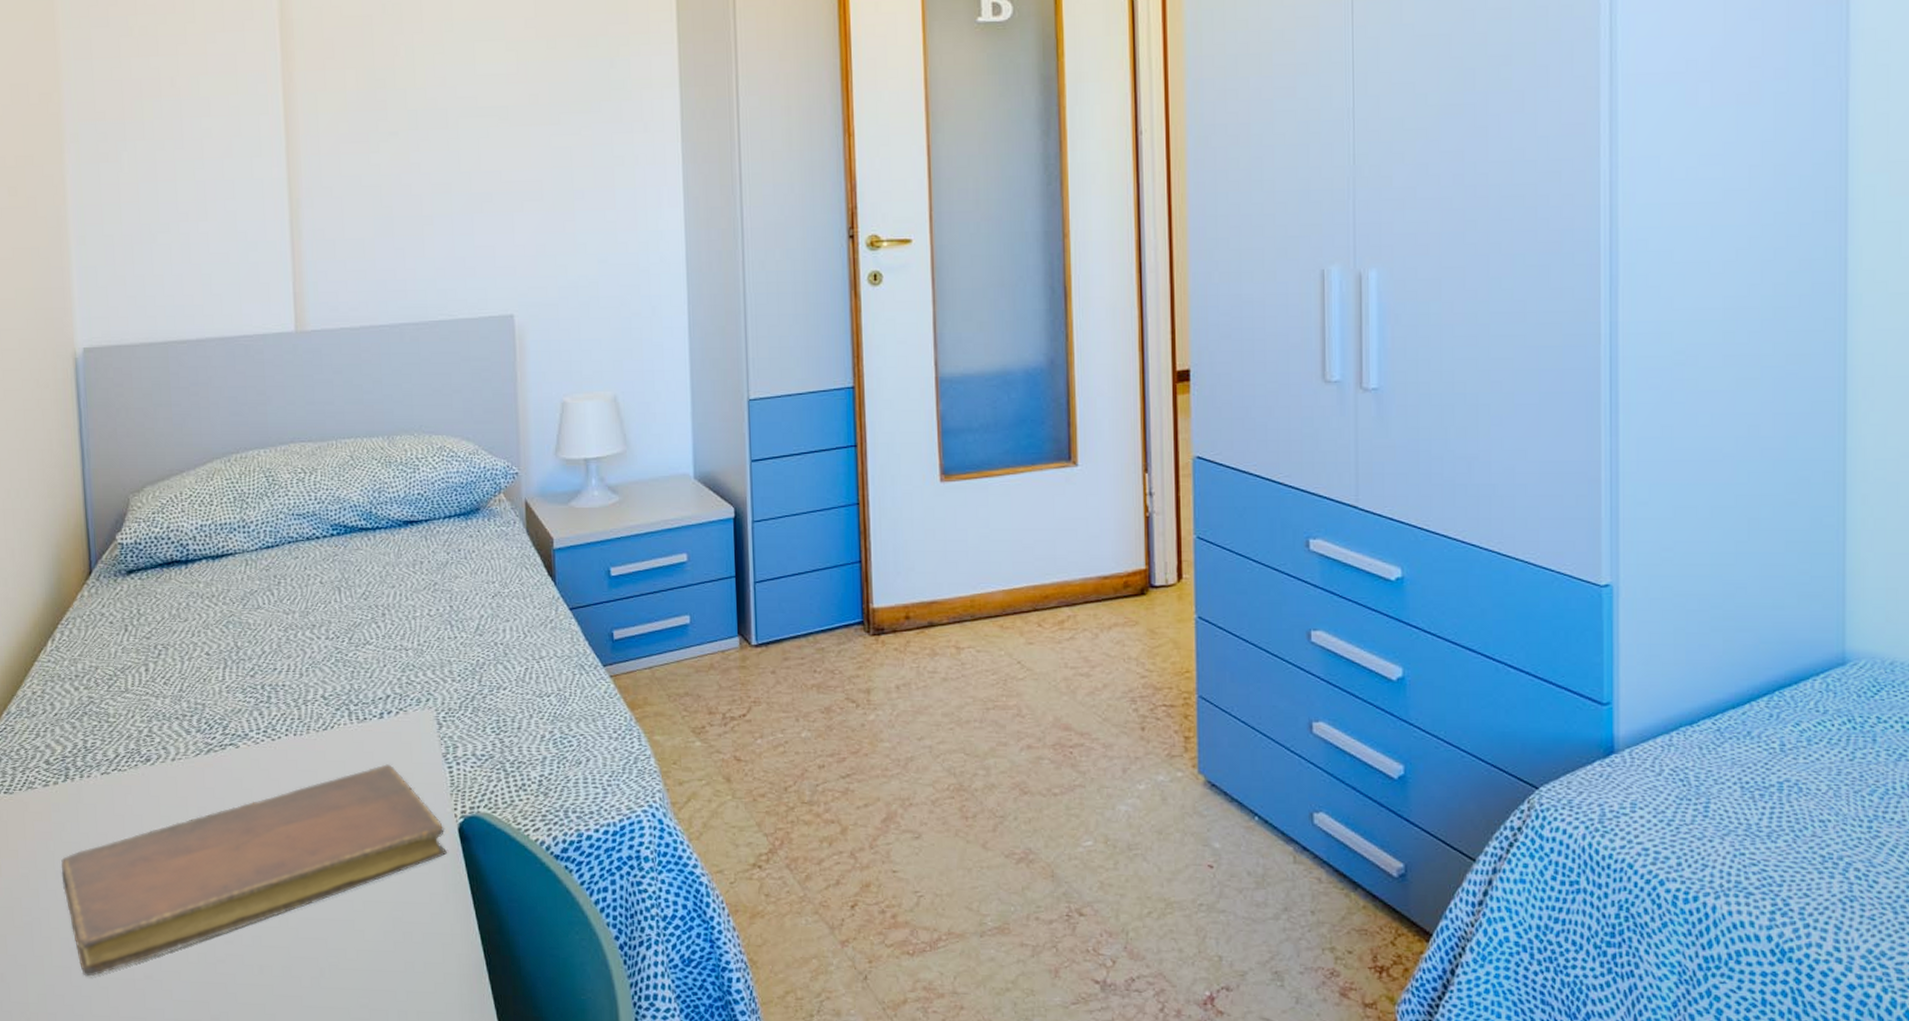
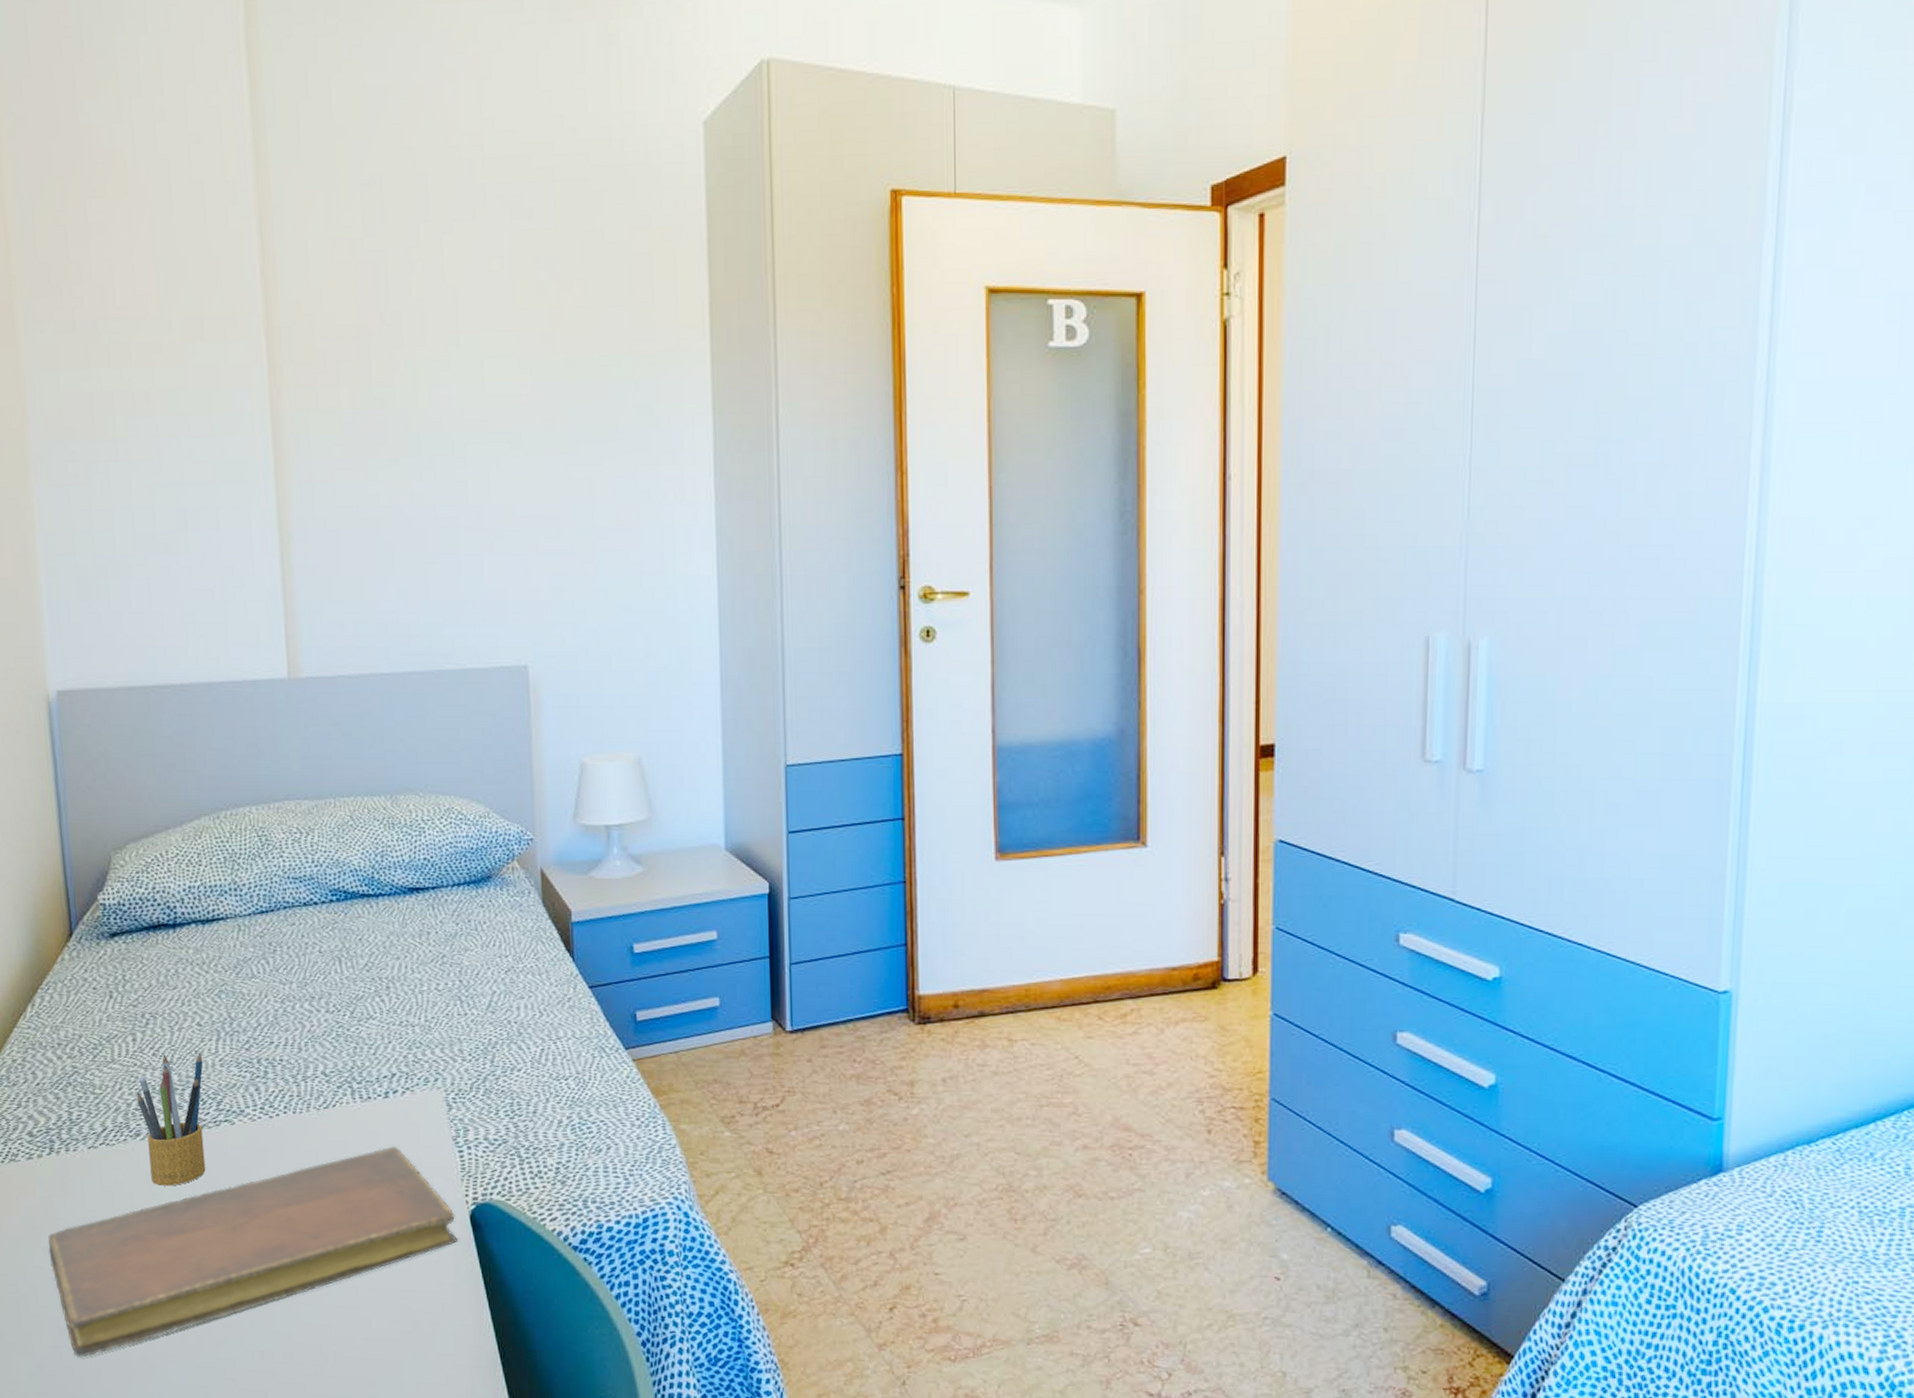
pencil box: none [148,680,211,808] -> present [136,1052,206,1186]

